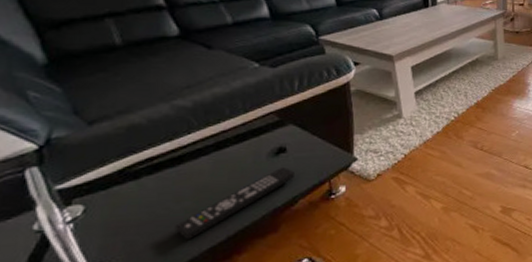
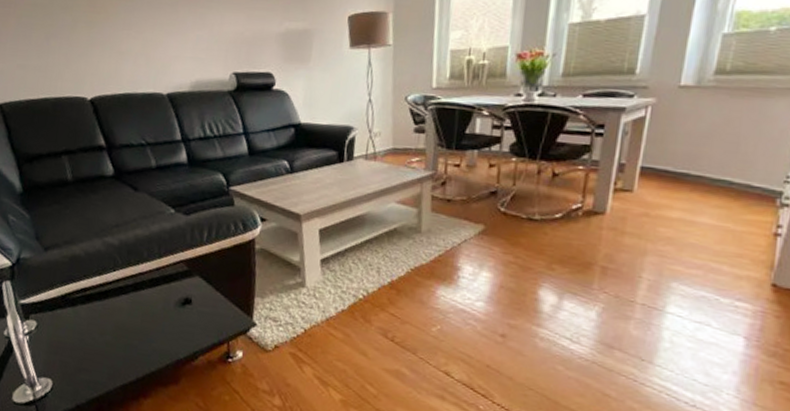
remote control: present [174,166,296,239] -> none [97,318,198,372]

